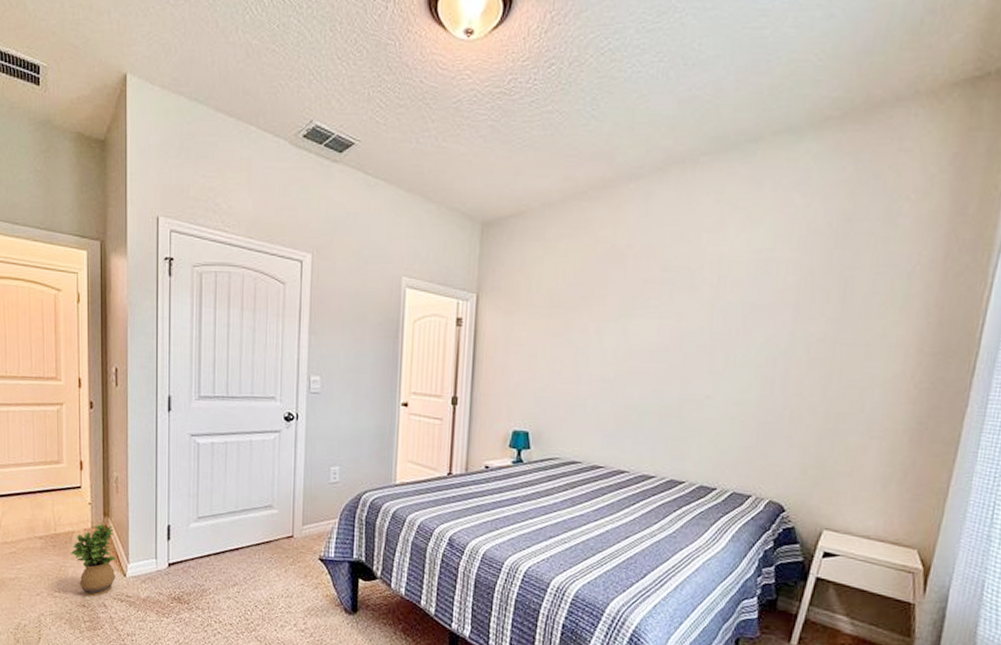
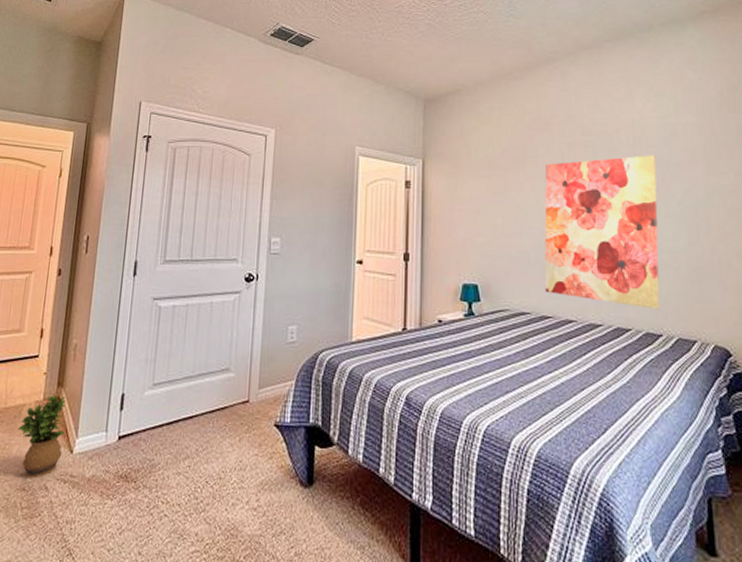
wall art: none [599,296,741,463] -> present [544,155,660,309]

